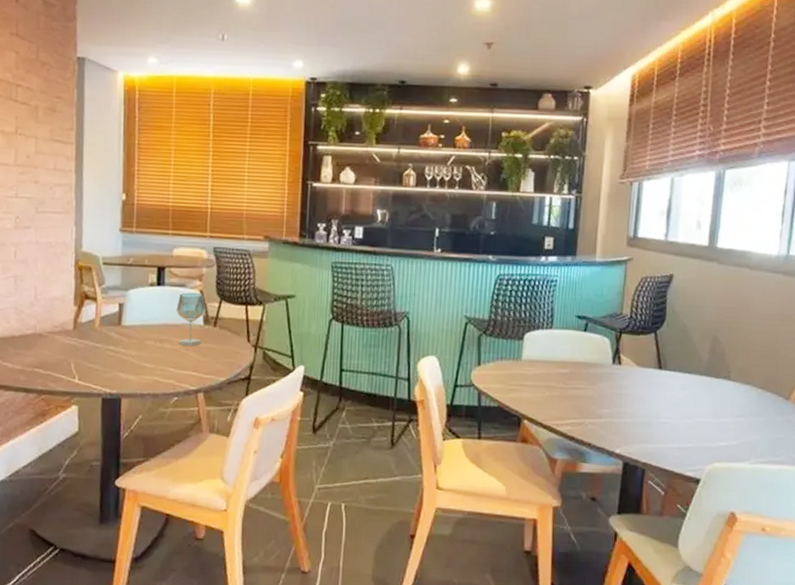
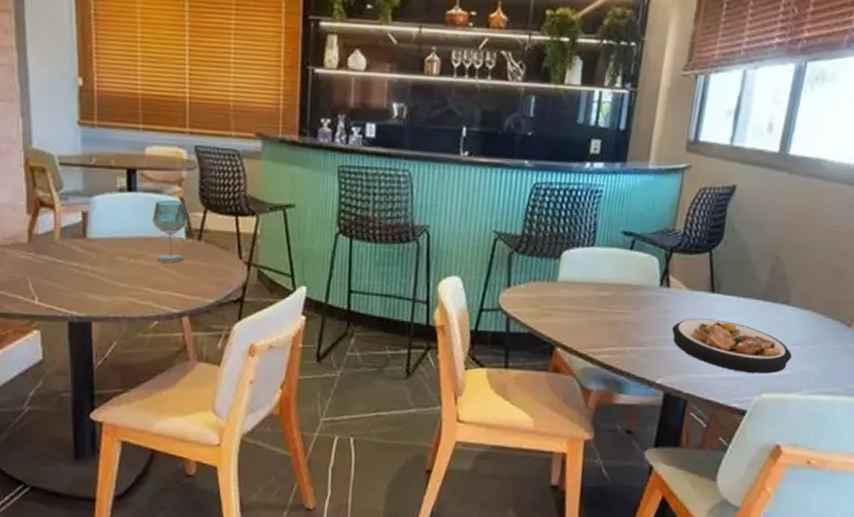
plate: none [626,392,737,445] -> present [672,318,792,374]

